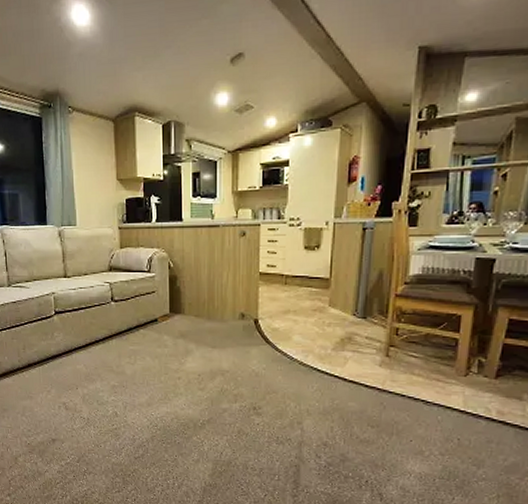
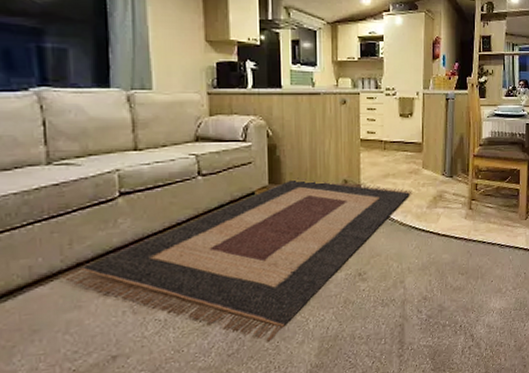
rug: none [19,308,316,453] -> present [61,178,412,341]

